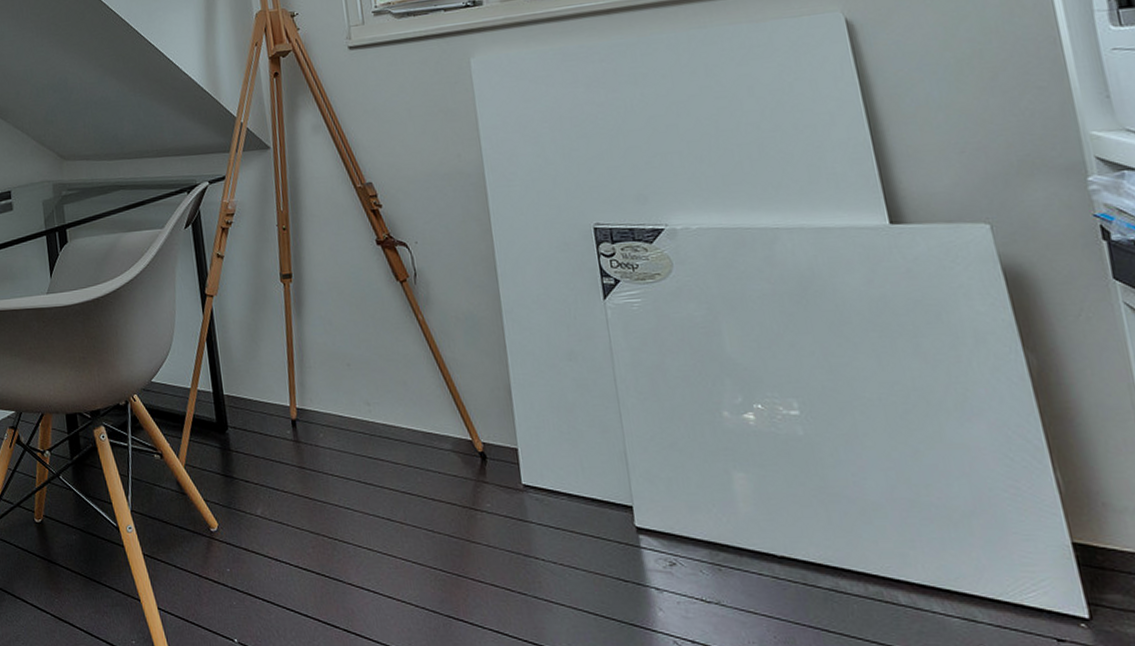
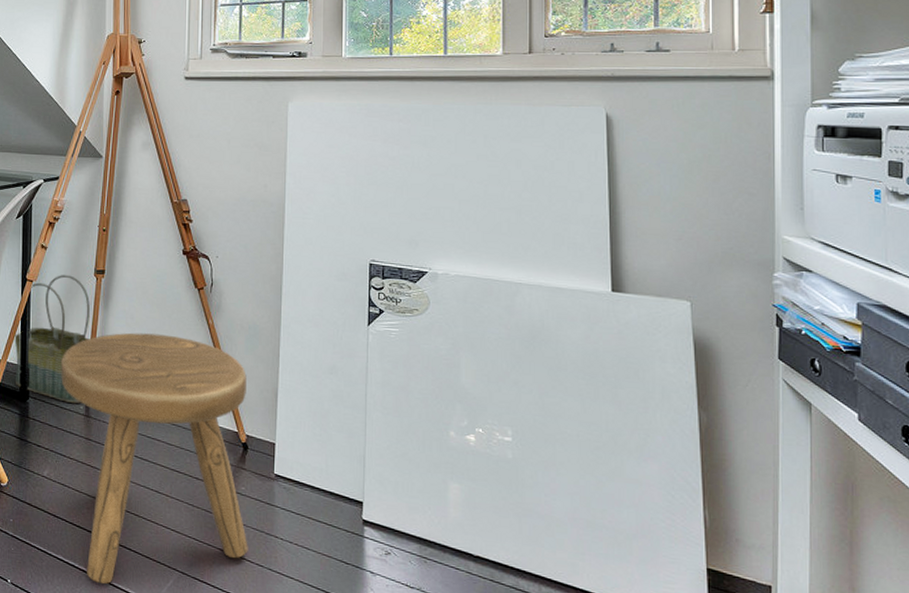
basket: none [201,284,286,429] -> present [14,275,90,404]
stool: none [258,338,506,634] -> present [61,332,248,585]

